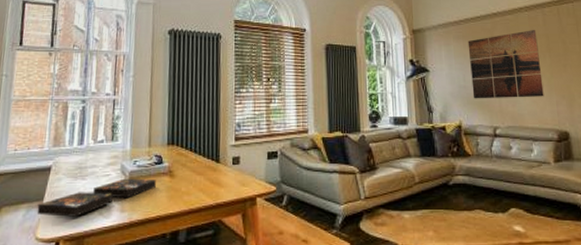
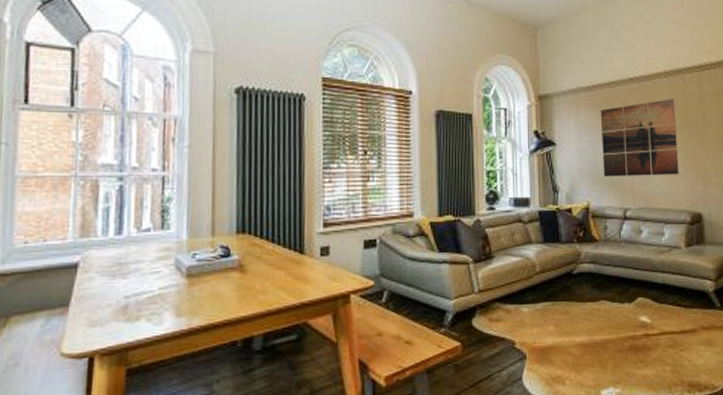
board game: present [37,178,156,217] -> none [60,275,222,326]

